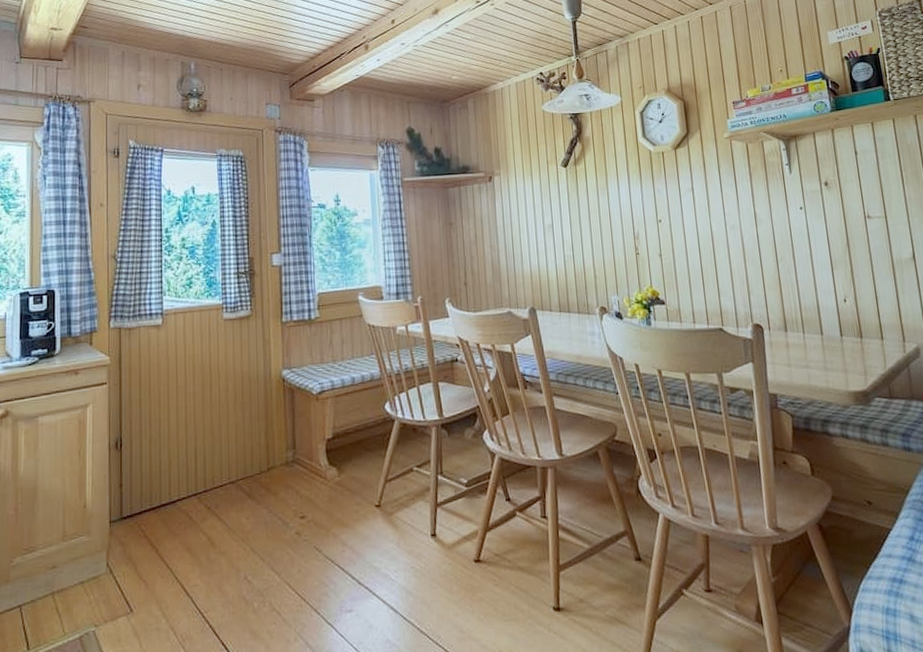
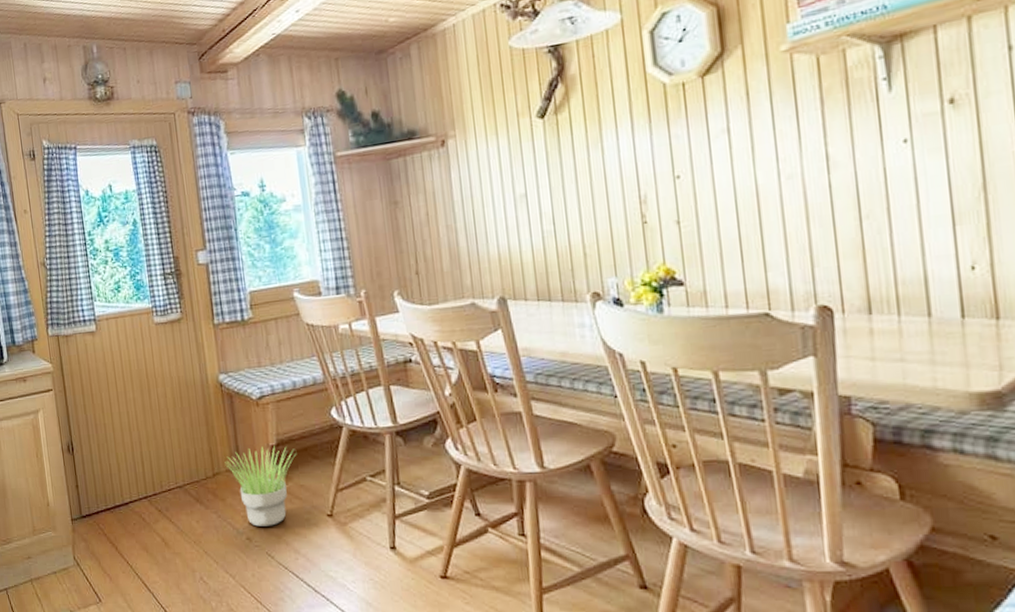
potted plant: none [280,439,350,520] -> present [225,446,296,527]

